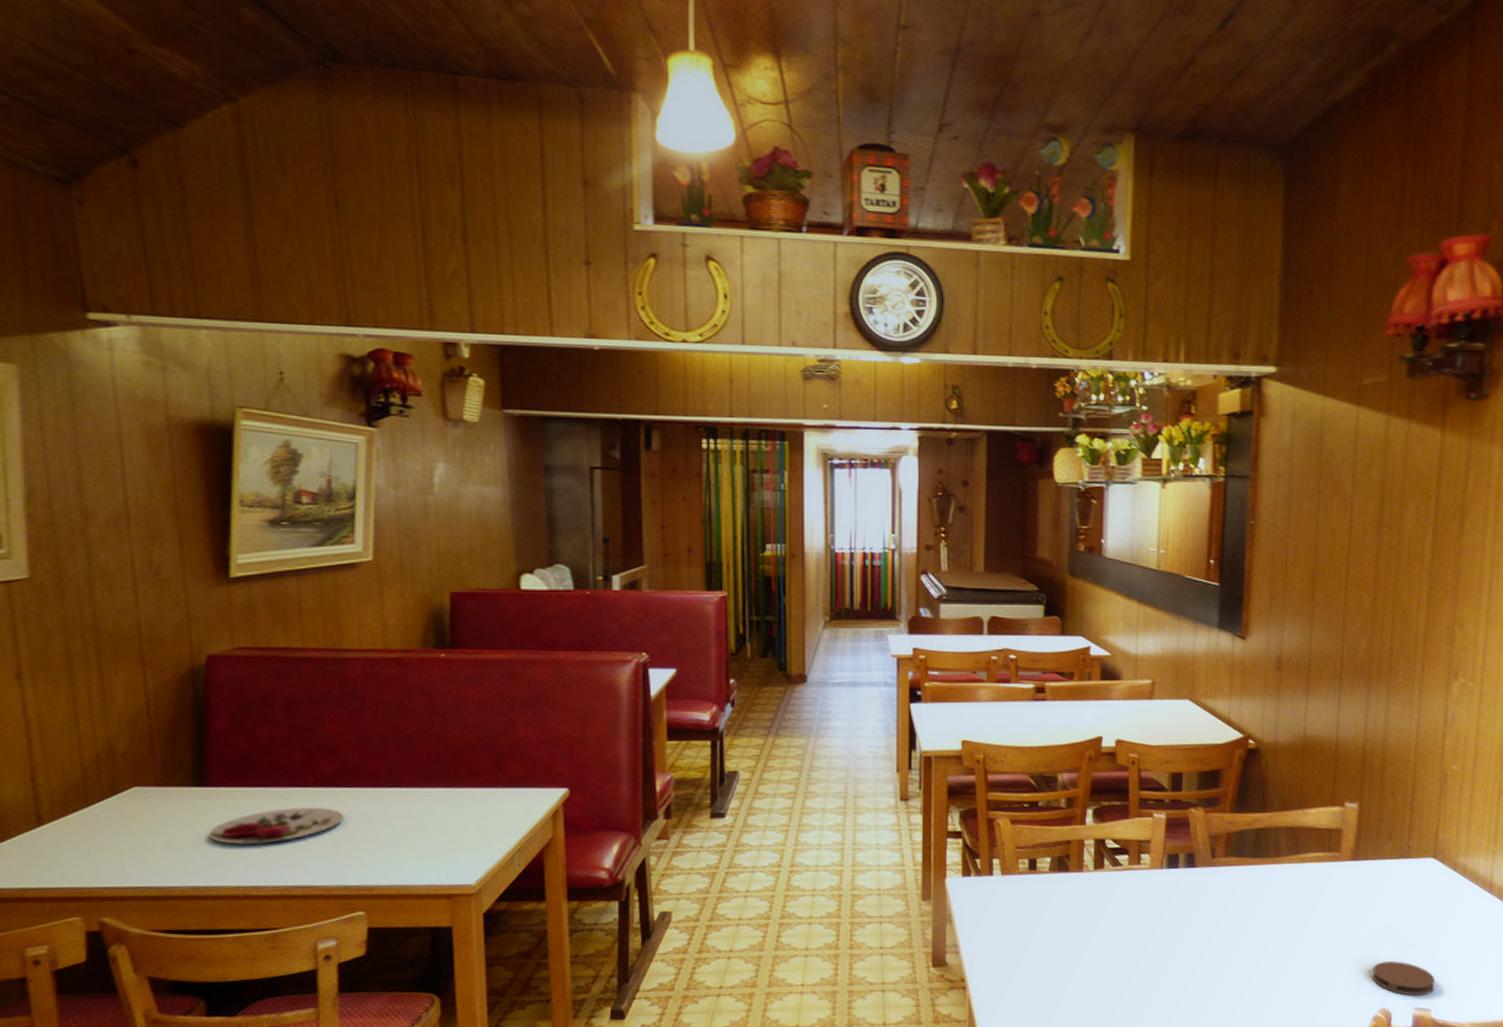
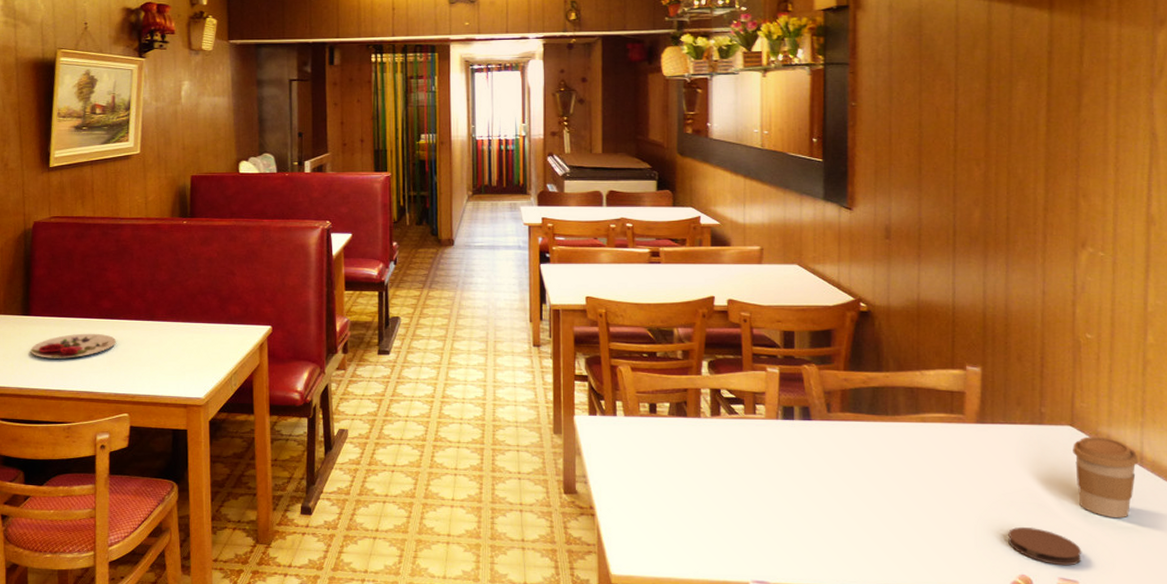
coffee cup: none [1434,867,1488,946] -> present [1073,436,1138,519]

